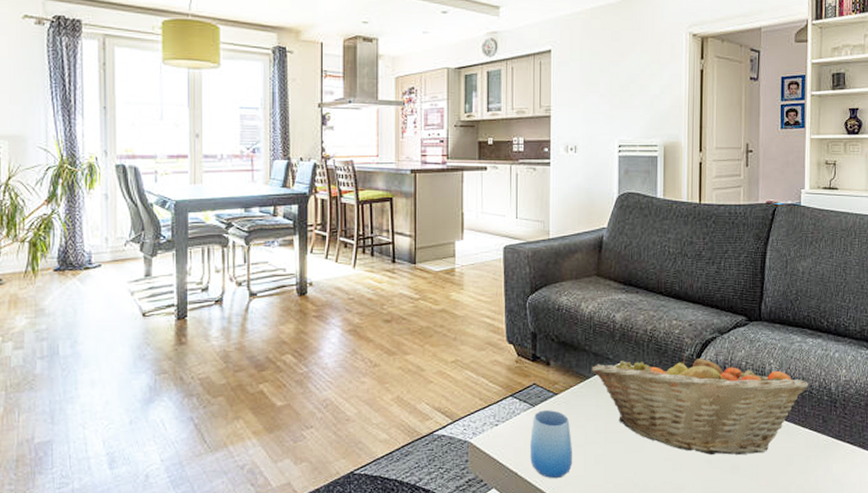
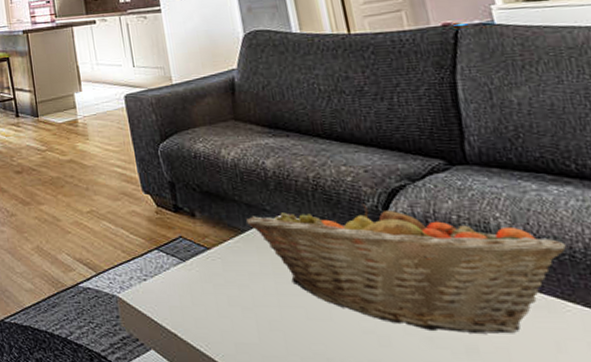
cup: present [530,410,573,479] -> none [185,266,242,345]

